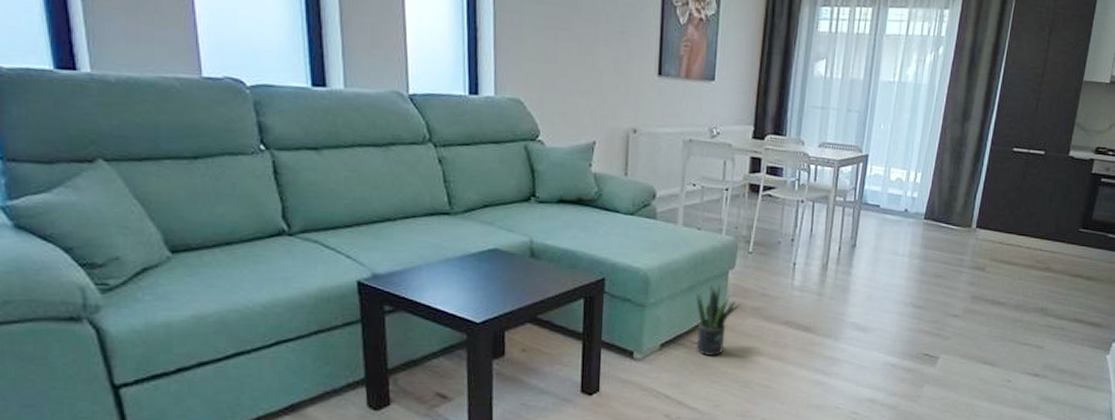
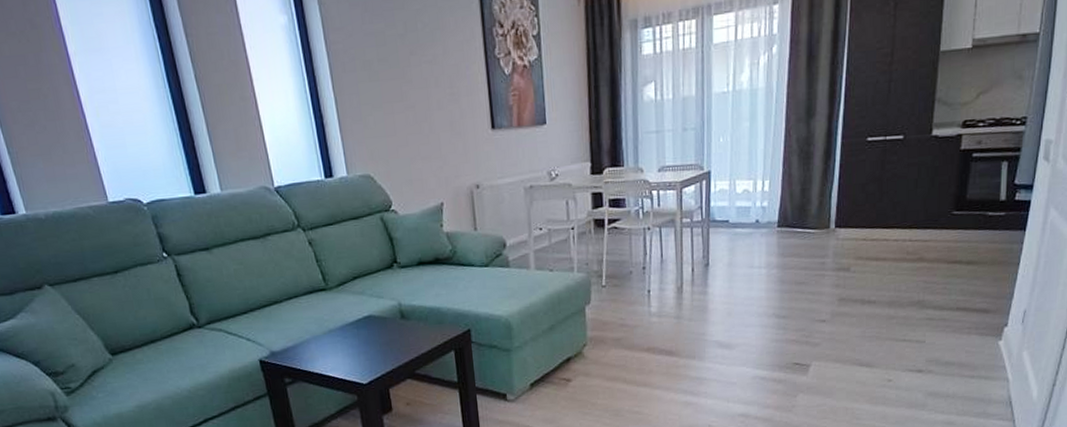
potted plant: present [696,283,742,356] -> none [557,320,602,390]

